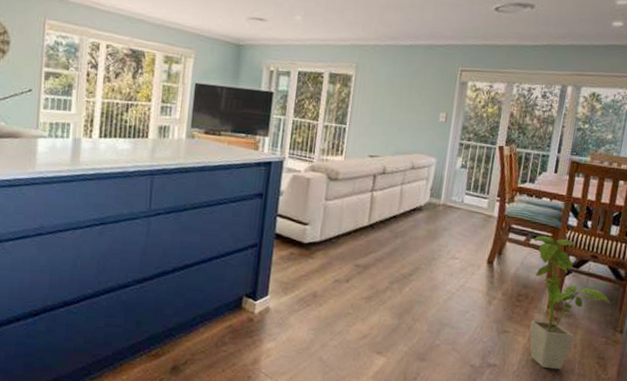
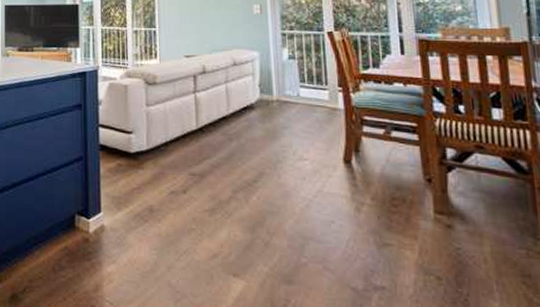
house plant: present [530,235,611,370] -> none [395,126,519,293]

